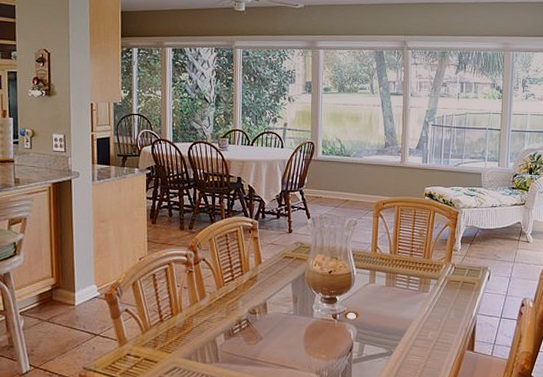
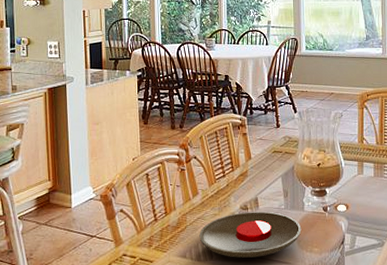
plate: none [205,316,310,362] -> present [199,211,302,258]

